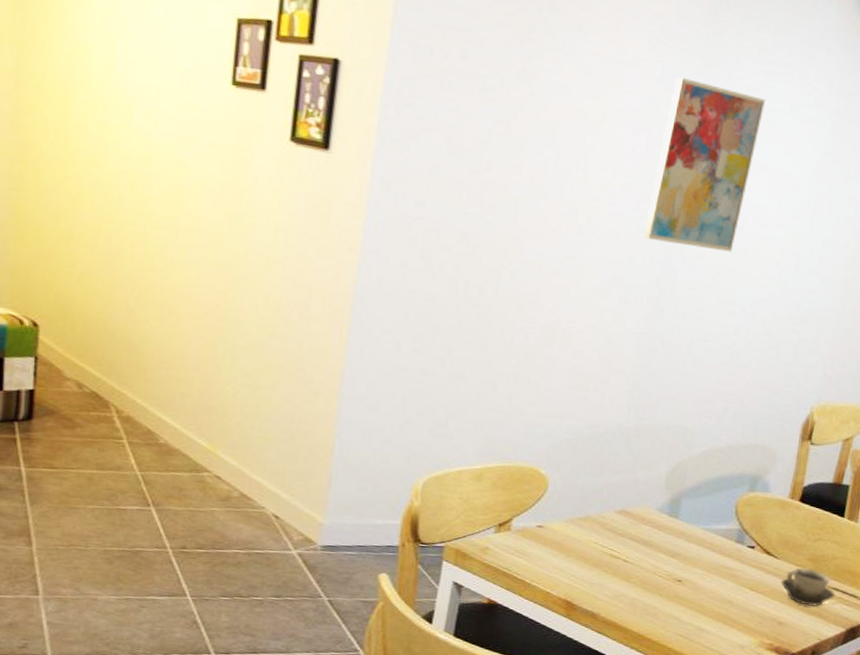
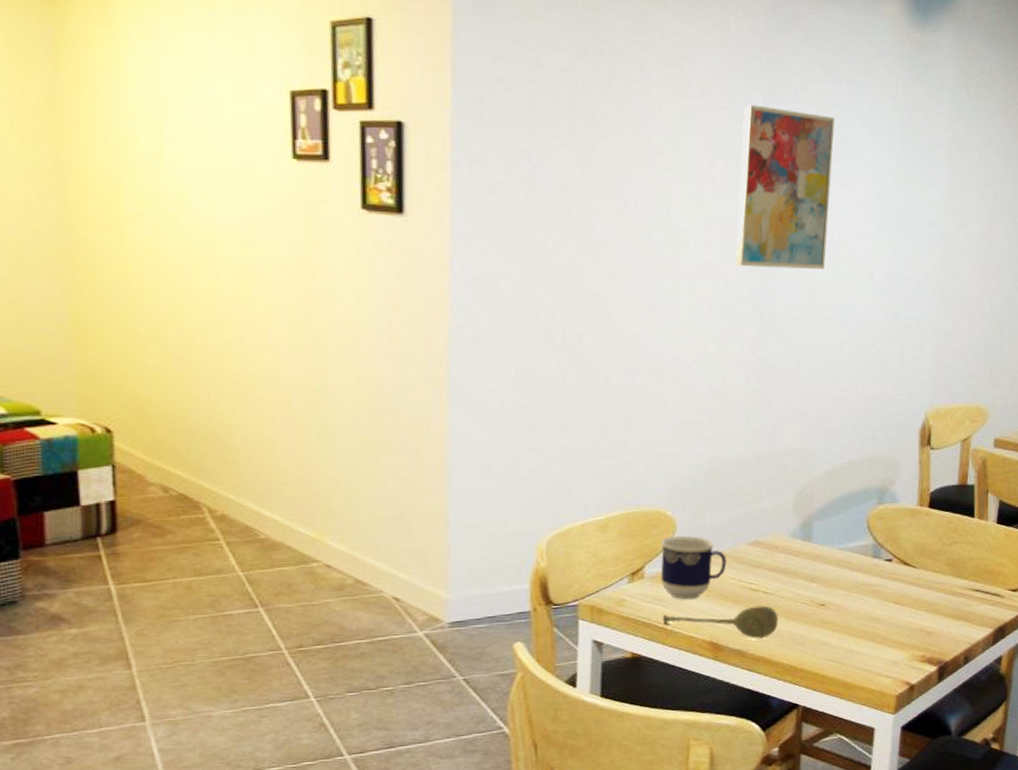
soupspoon: none [523,567,634,605] -> present [663,605,778,639]
cup: none [526,494,593,557] -> present [660,535,727,600]
cup: present [781,568,835,607] -> none [923,573,978,611]

